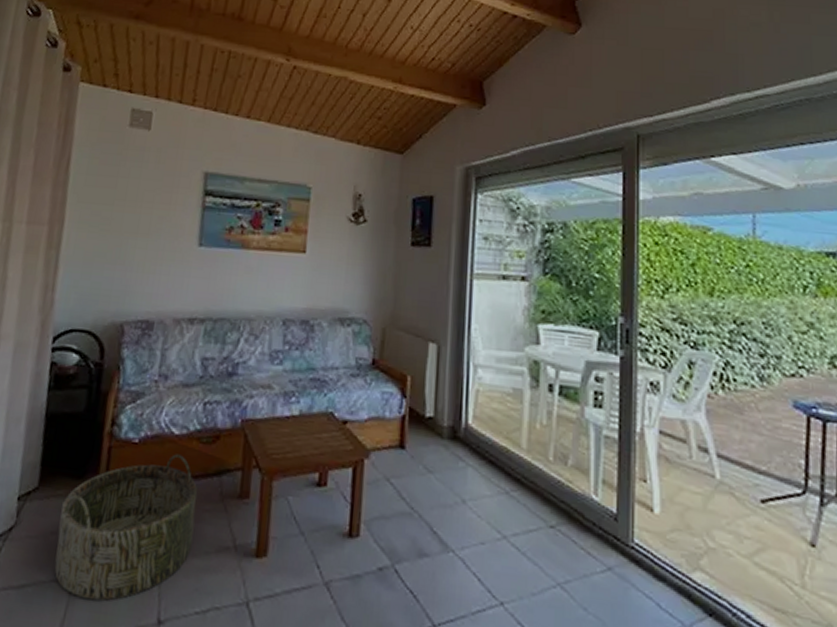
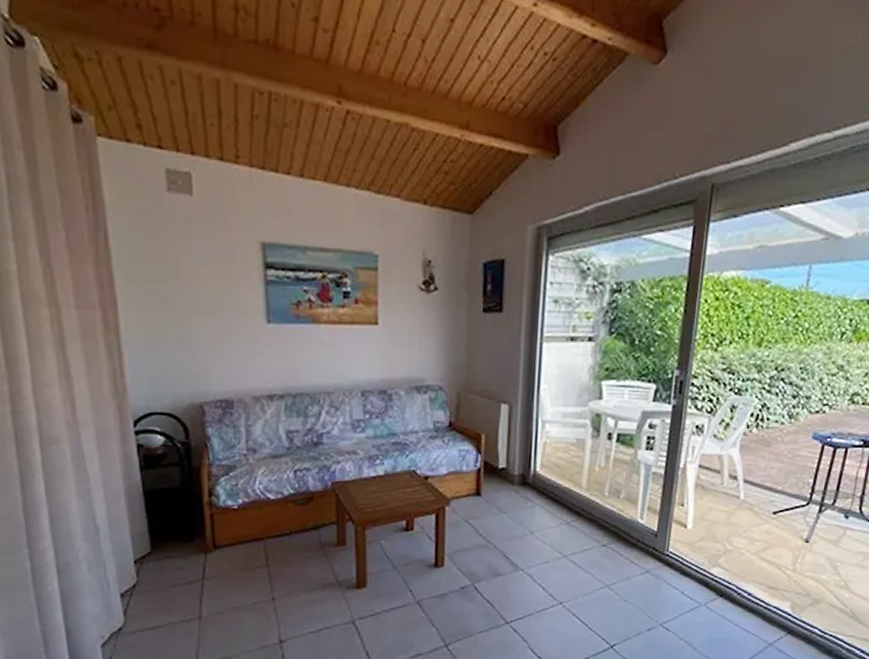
basket: present [54,454,197,601] -> none [176,515,300,632]

